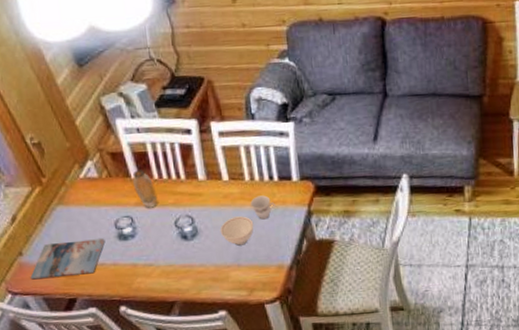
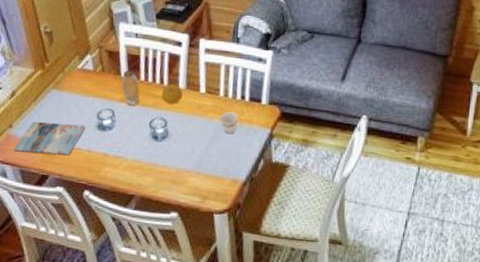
fruit: none [181,177,205,199] -> present [162,85,183,104]
bowl: present [220,216,254,246] -> none [187,127,219,155]

